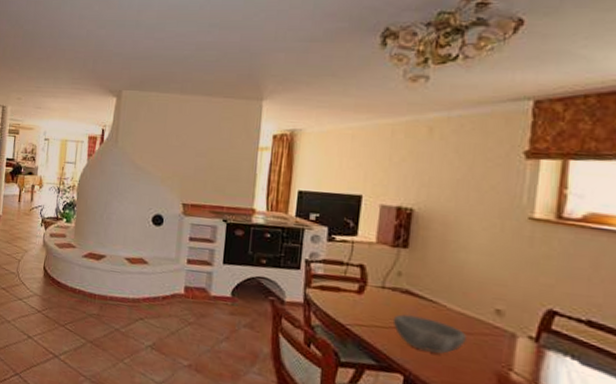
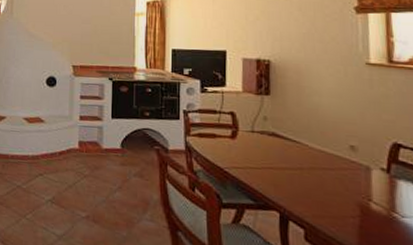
bowl: present [392,314,466,354] -> none [264,154,329,189]

